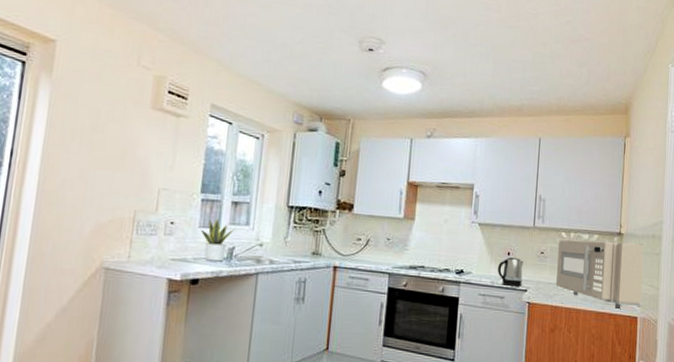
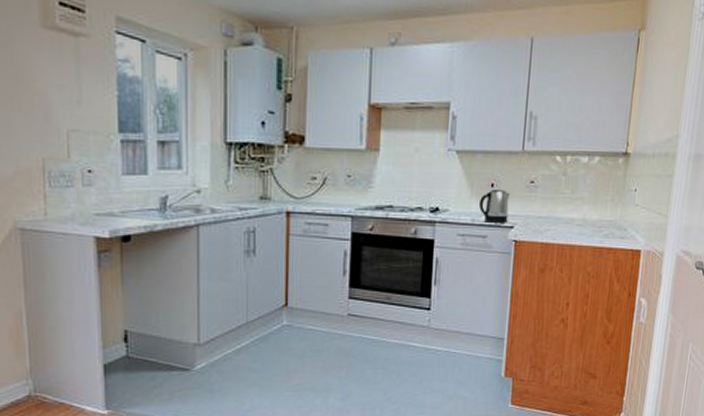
potted plant: present [200,217,234,262] -> none [125,161,165,214]
microwave: present [556,239,645,309] -> none [548,163,655,242]

